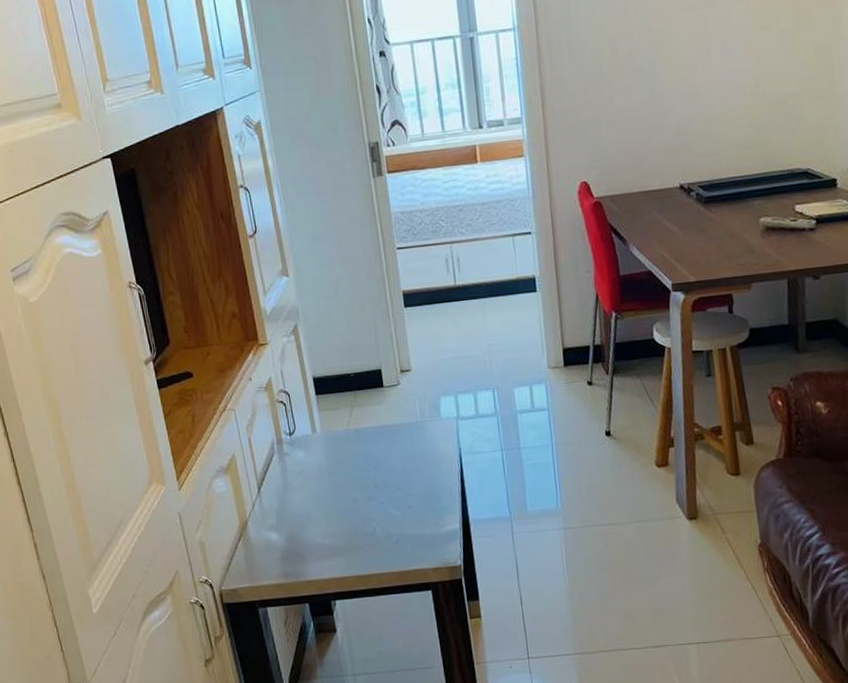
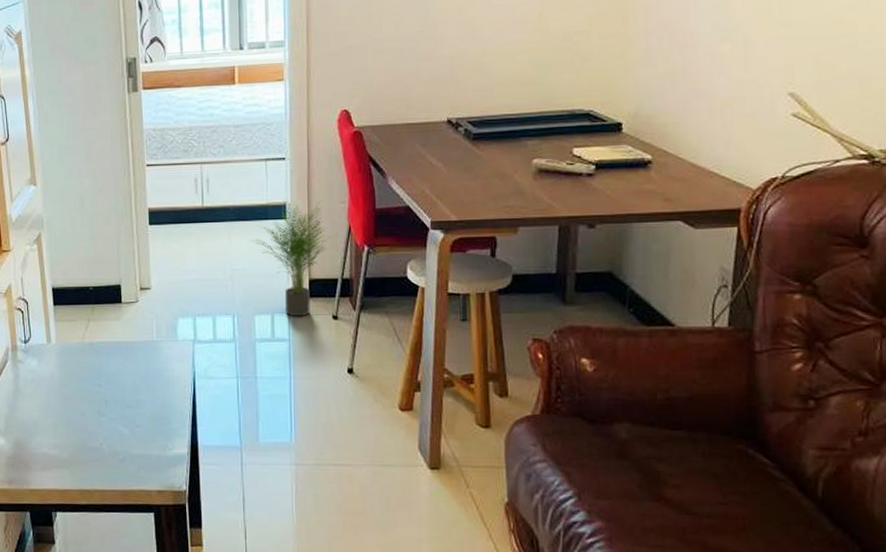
potted plant: none [504,272,580,386] -> present [250,200,331,317]

